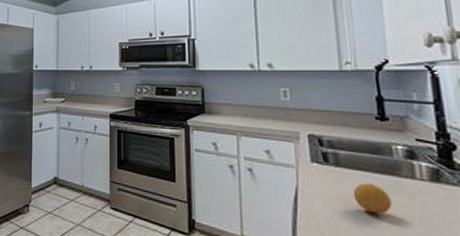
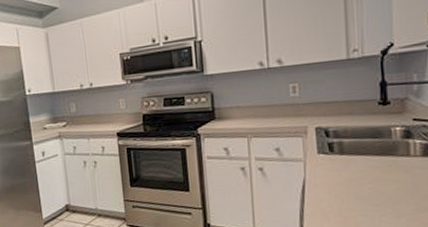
fruit: present [353,183,392,215] -> none [355,166,388,193]

